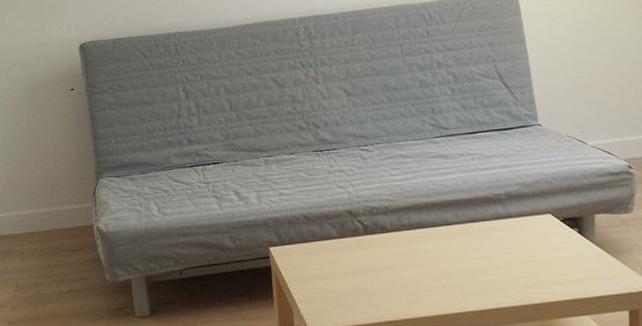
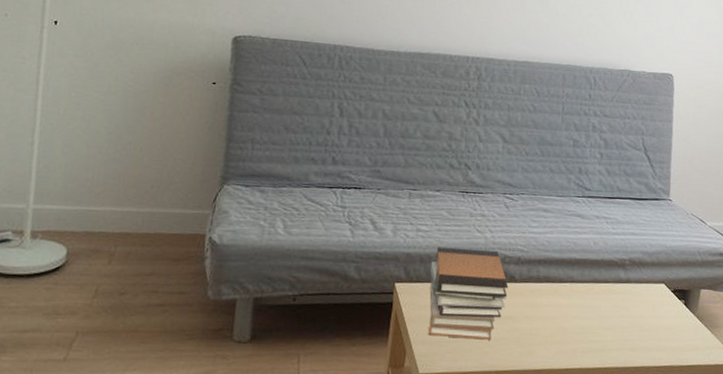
book stack: none [300,204,382,294] -> present [428,247,509,340]

